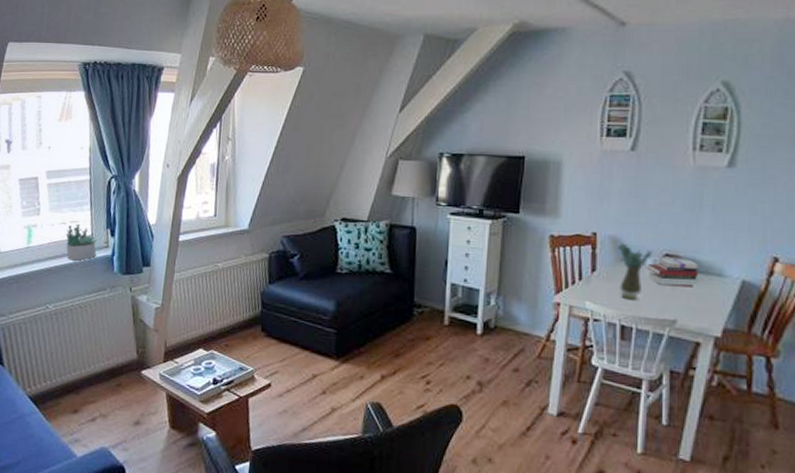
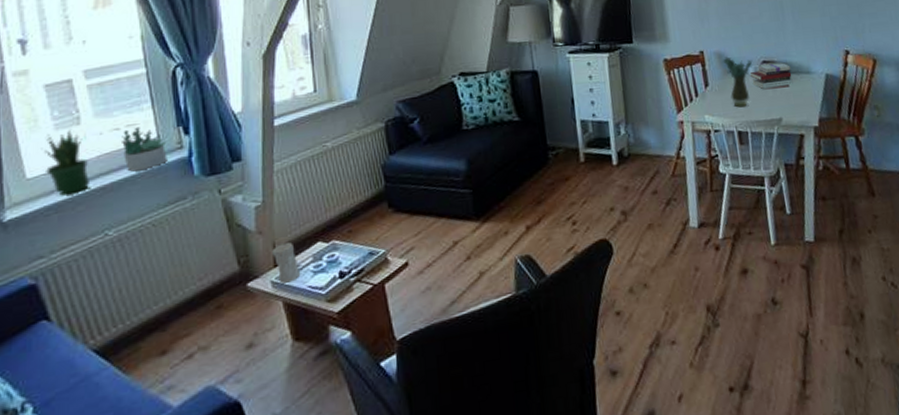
planter: none [13,217,41,270] -> present [44,129,89,196]
candle: none [163,344,182,378] -> present [272,243,300,284]

